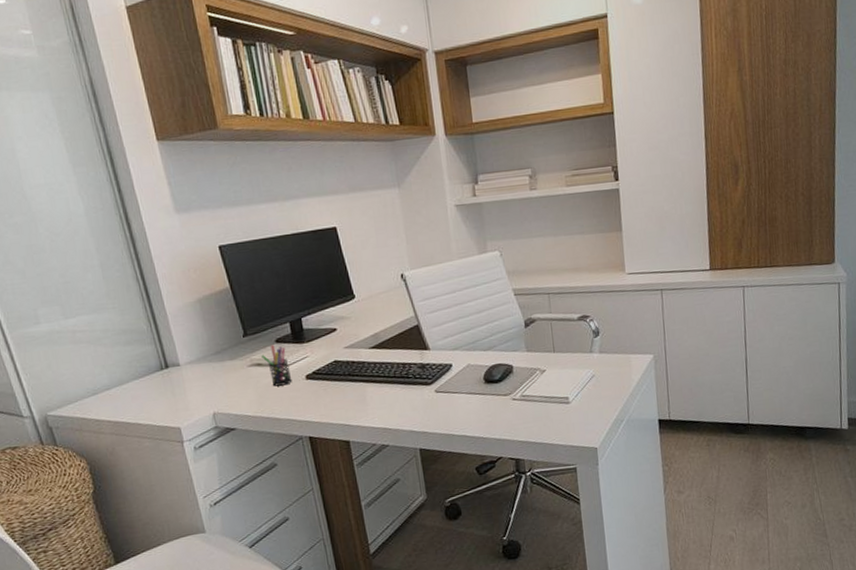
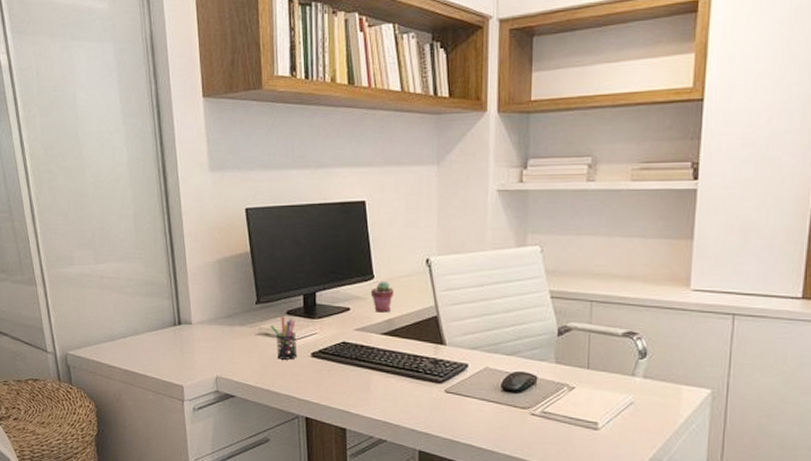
potted succulent: none [353,299,376,329] -> present [370,280,394,313]

